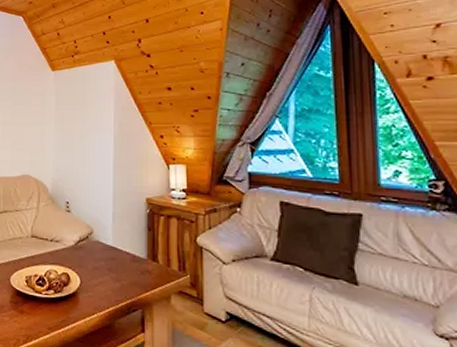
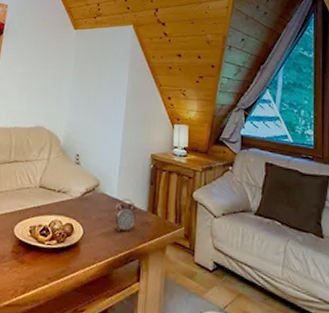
alarm clock: none [111,245,135,280] -> present [114,198,136,231]

